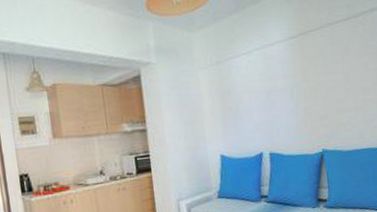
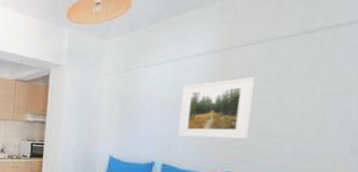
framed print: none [271,58,332,124] -> present [177,76,256,140]

